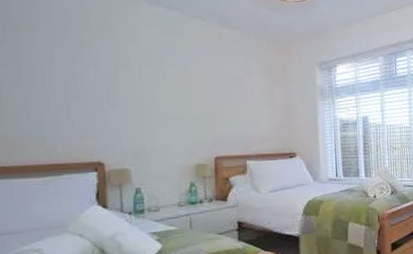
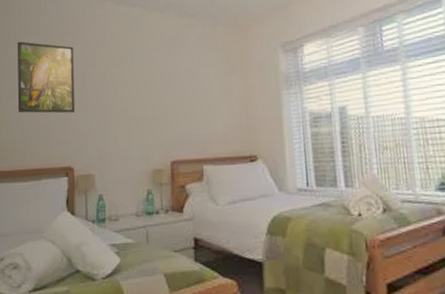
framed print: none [19,27,104,109] -> present [17,41,75,113]

